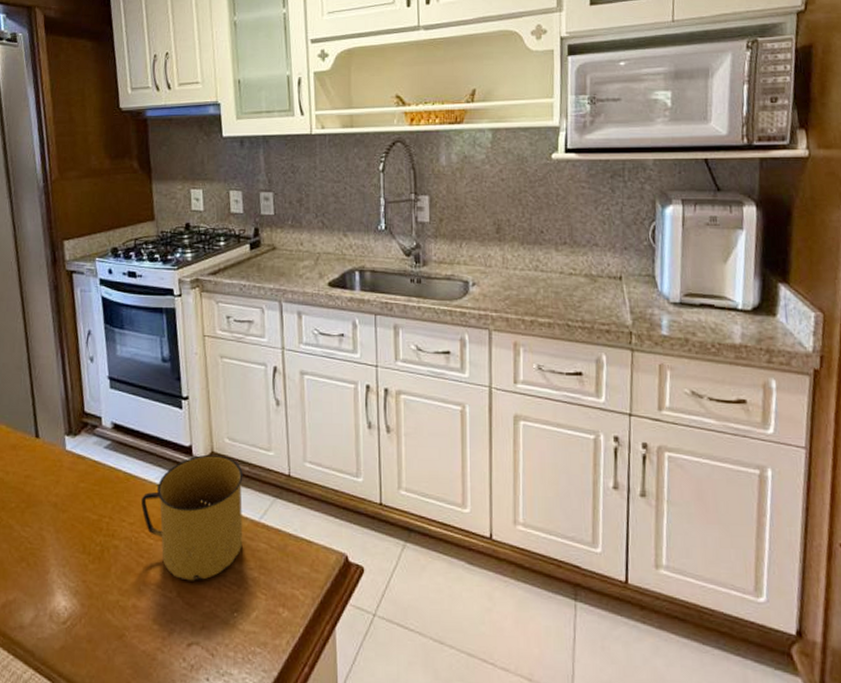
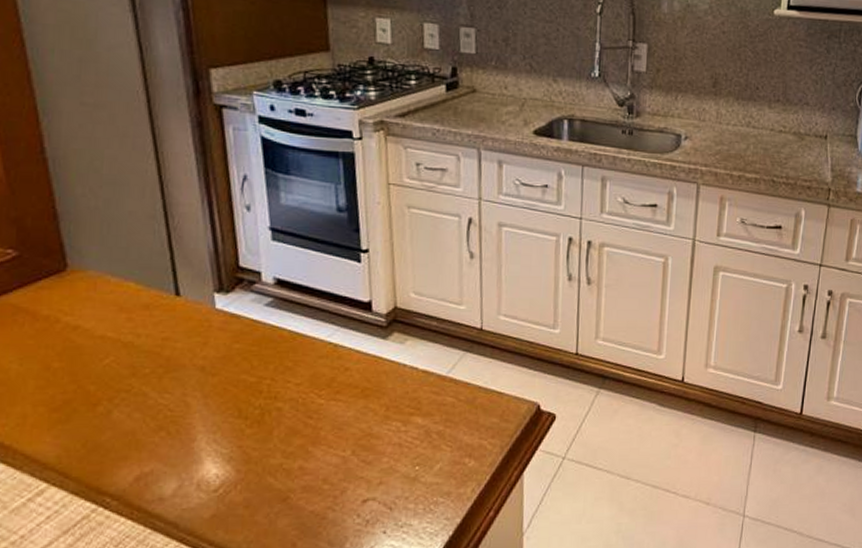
mug: present [141,454,243,581] -> none [310,310,430,439]

